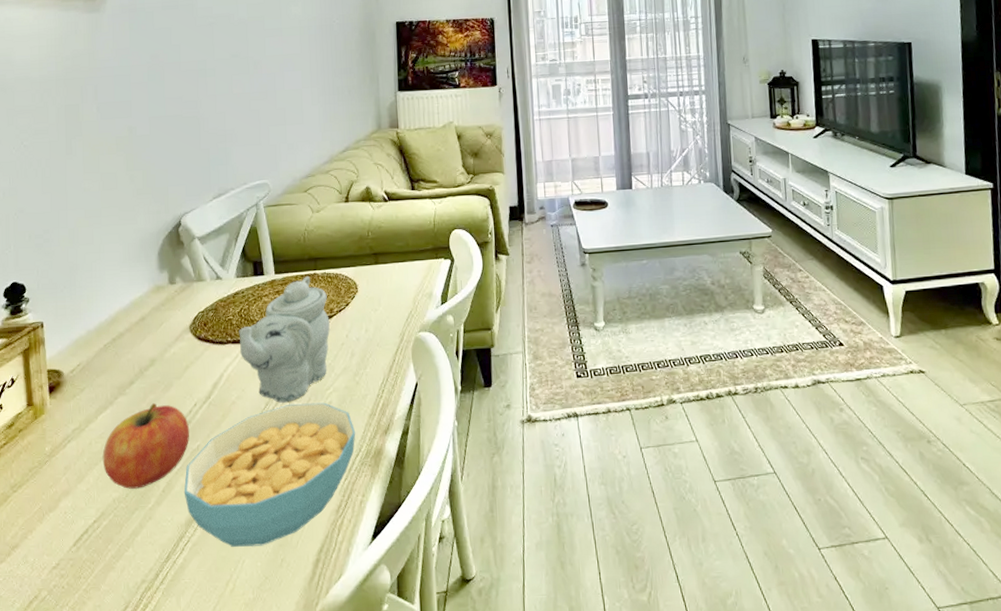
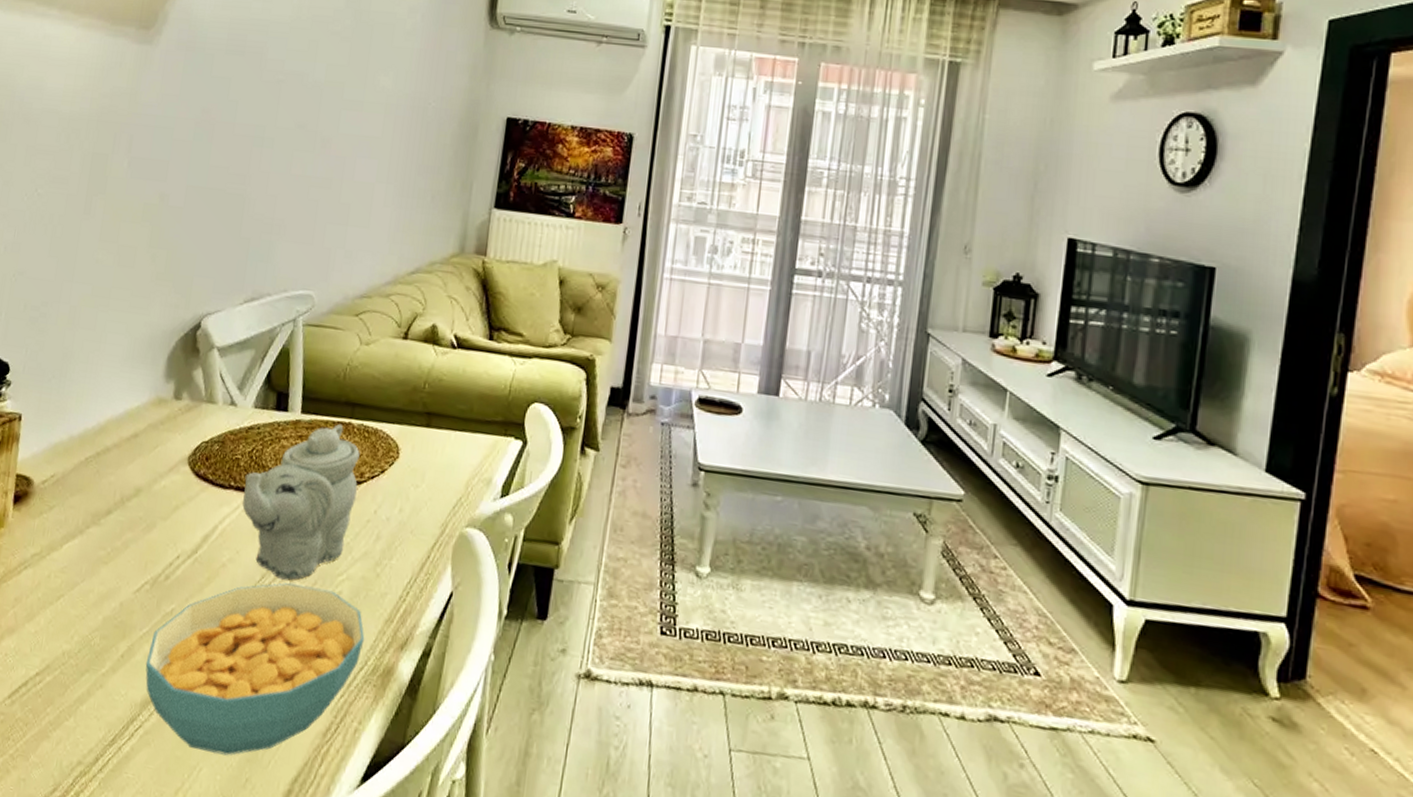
fruit: present [102,403,190,489] -> none [58,543,167,646]

